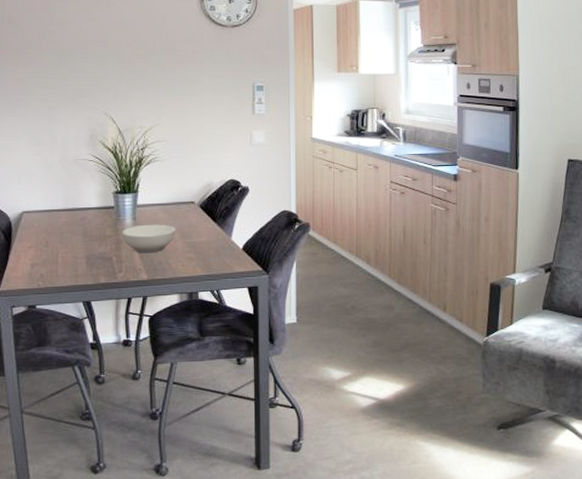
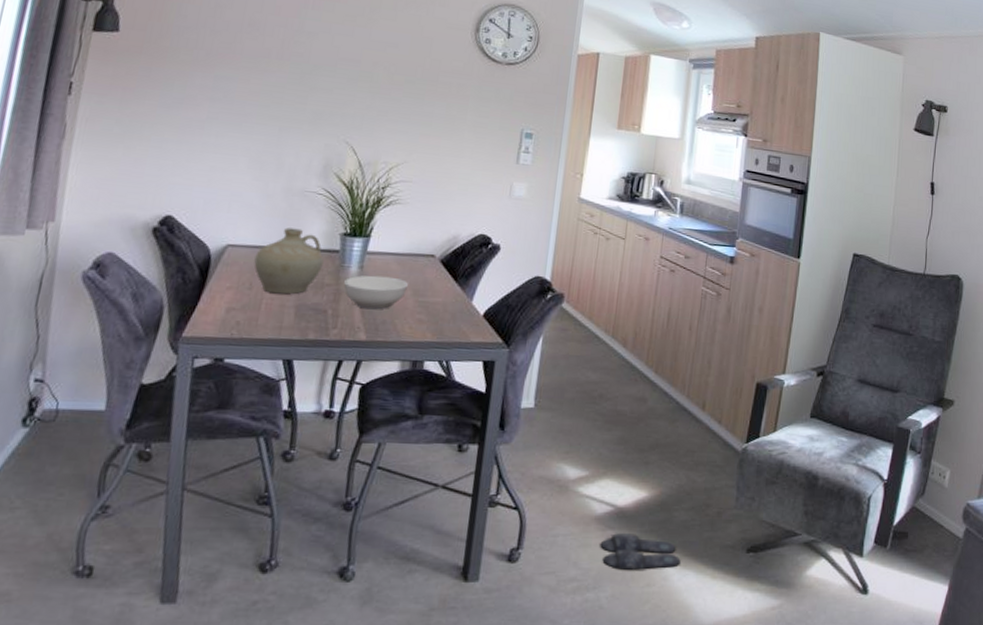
ceramic jug: none [47,192,103,248] -> present [254,227,324,295]
slippers: none [368,421,440,451] -> present [600,533,681,570]

